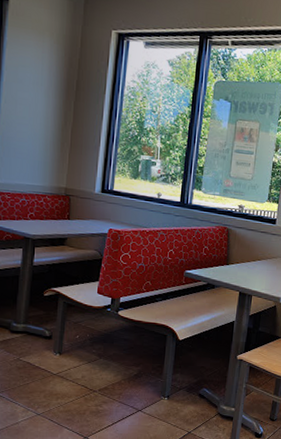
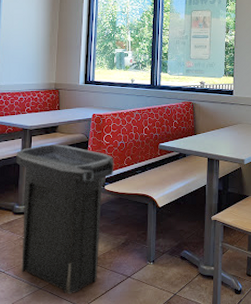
trash can: none [15,258,131,423] -> present [16,144,114,294]

